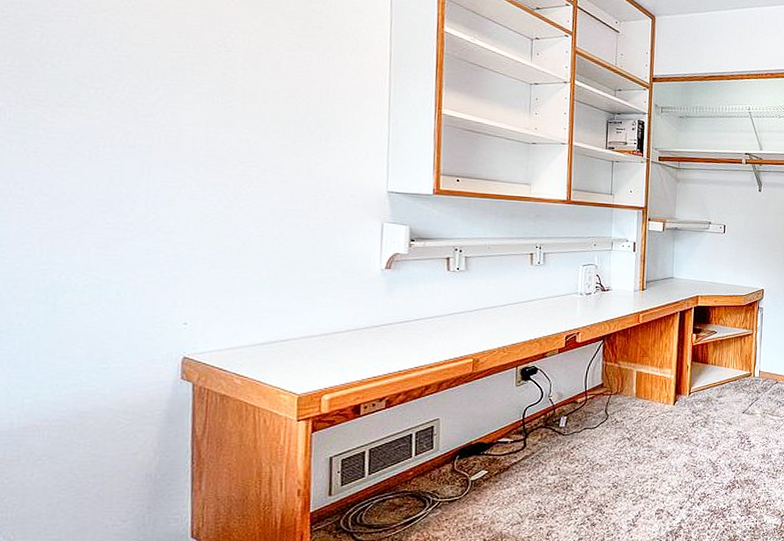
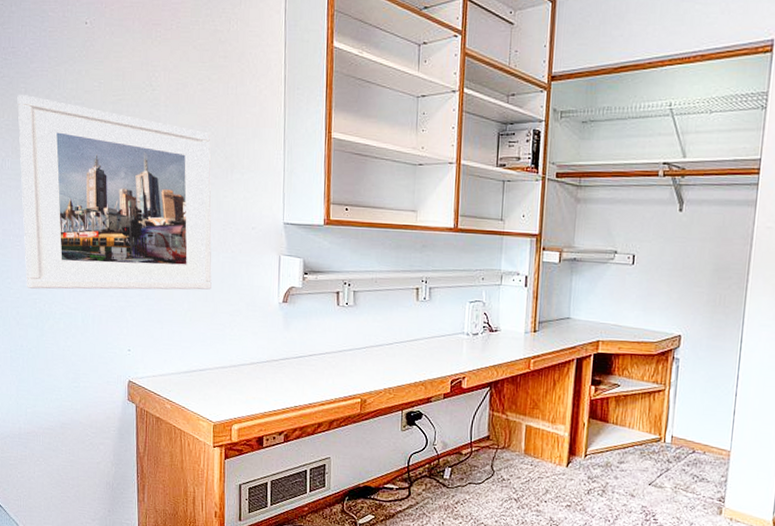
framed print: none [28,39,301,259] -> present [17,95,212,290]

